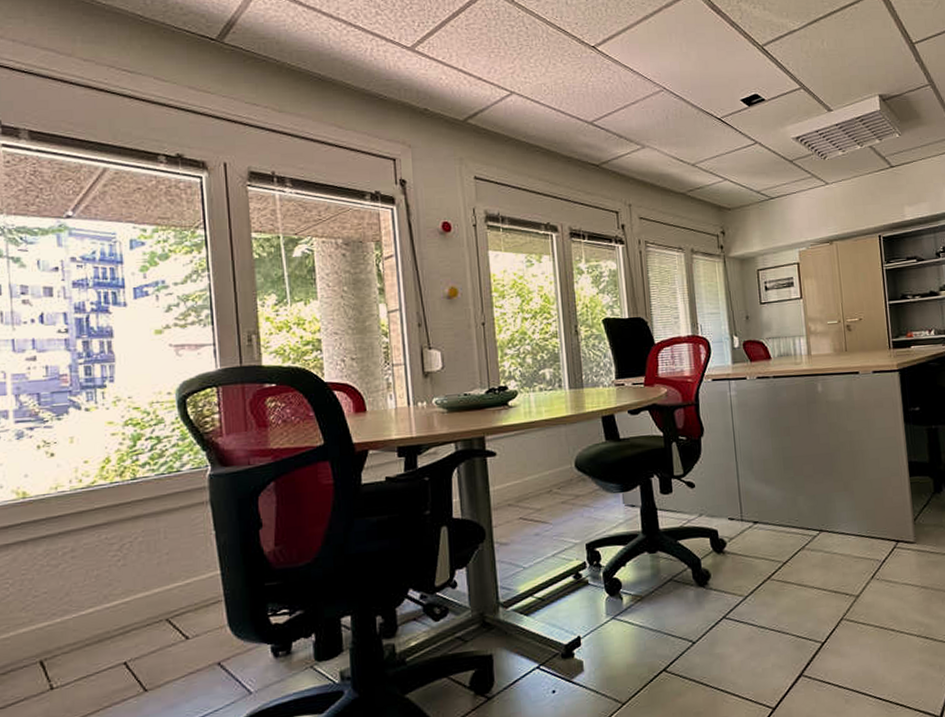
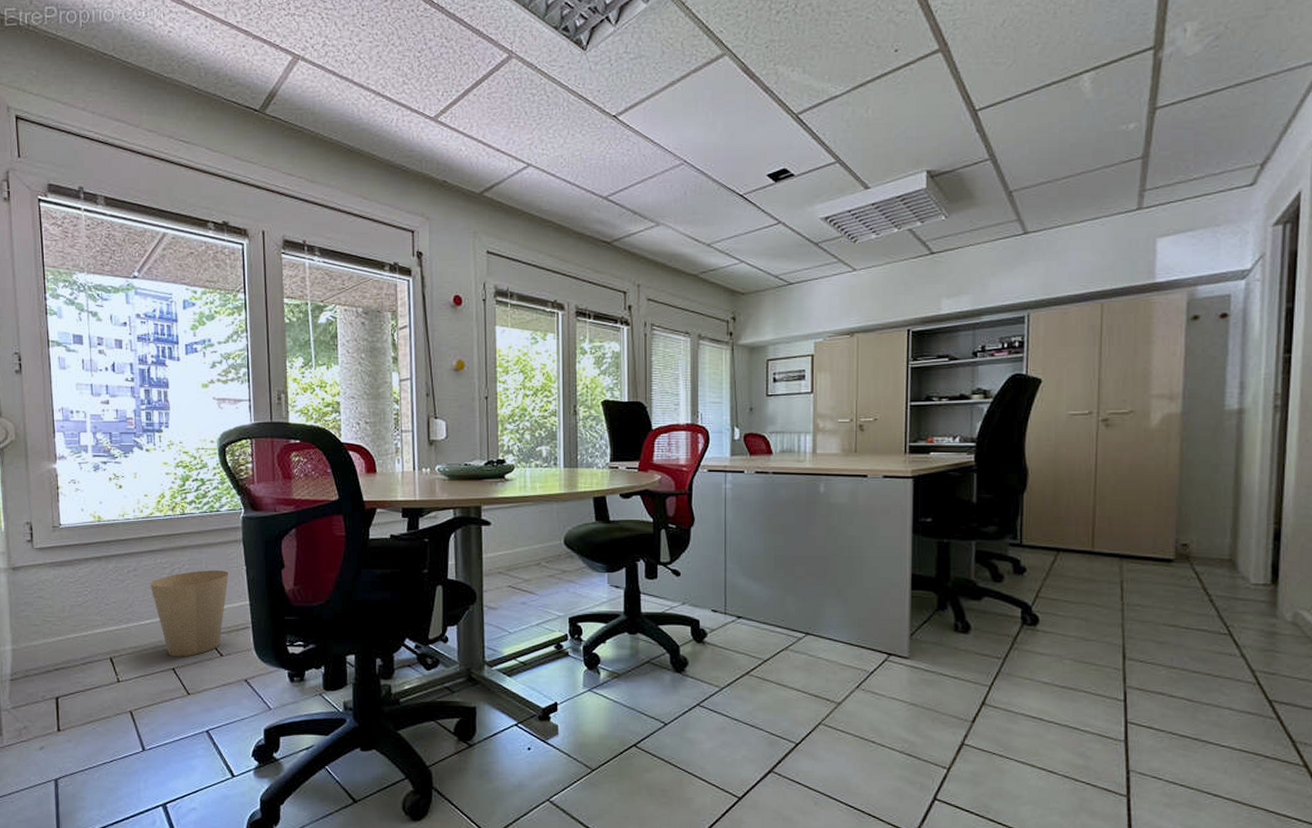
trash can: none [93,538,194,649] -> present [150,570,229,657]

